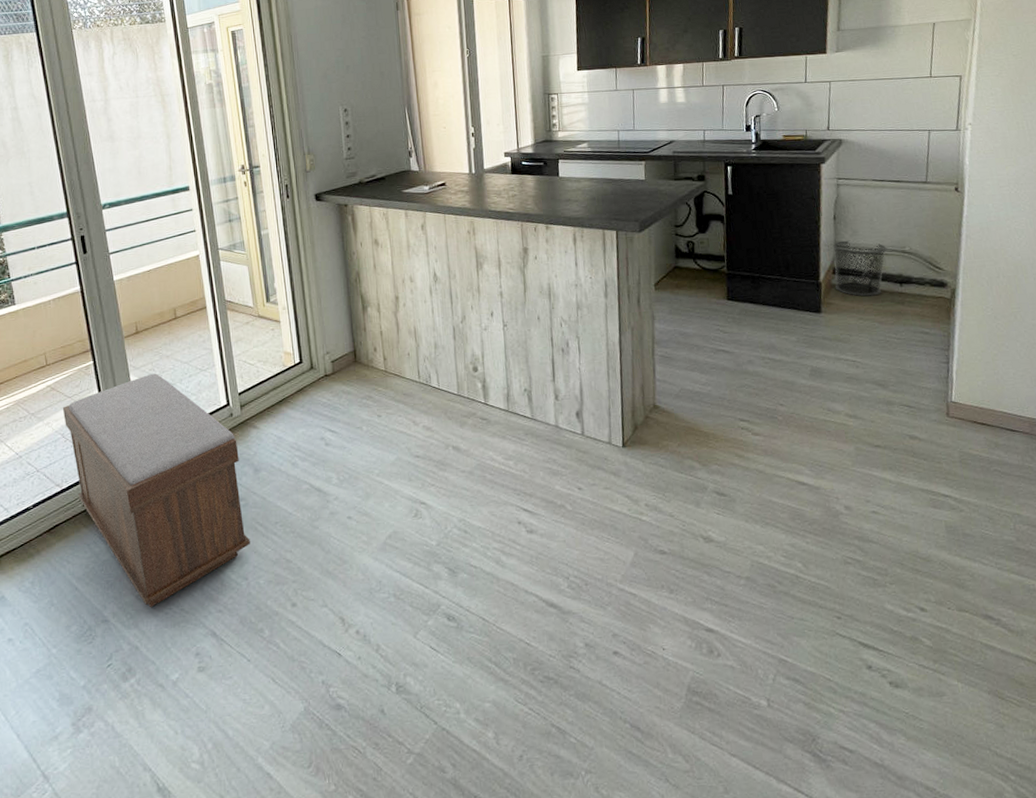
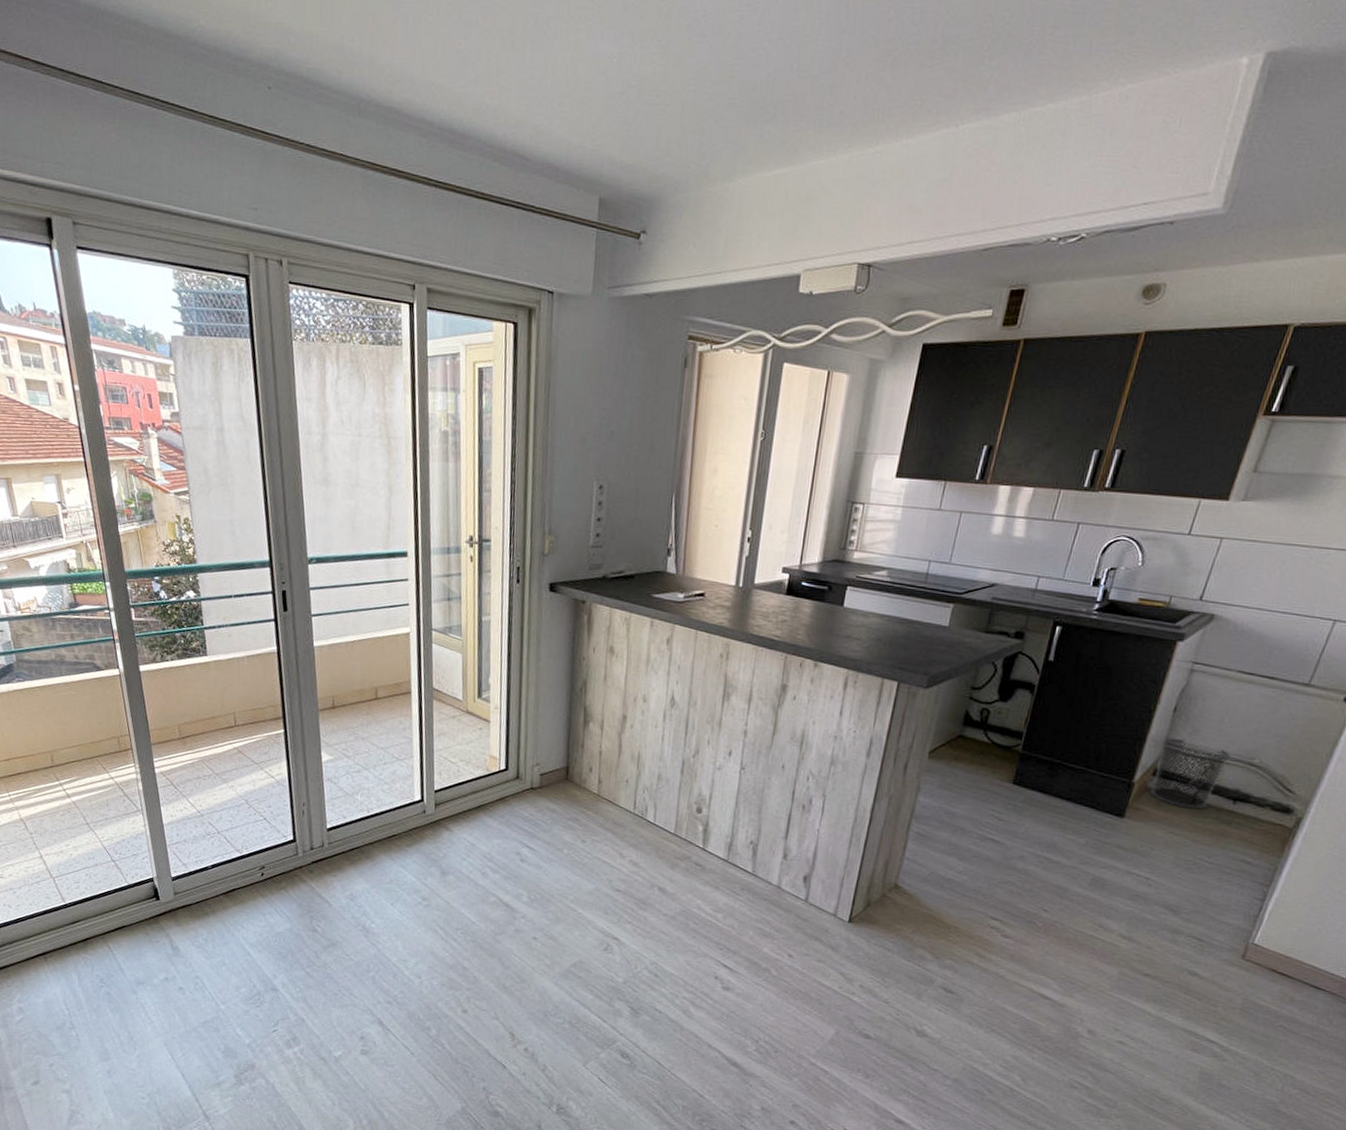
bench: present [62,373,250,608] -> none [248,753,428,986]

